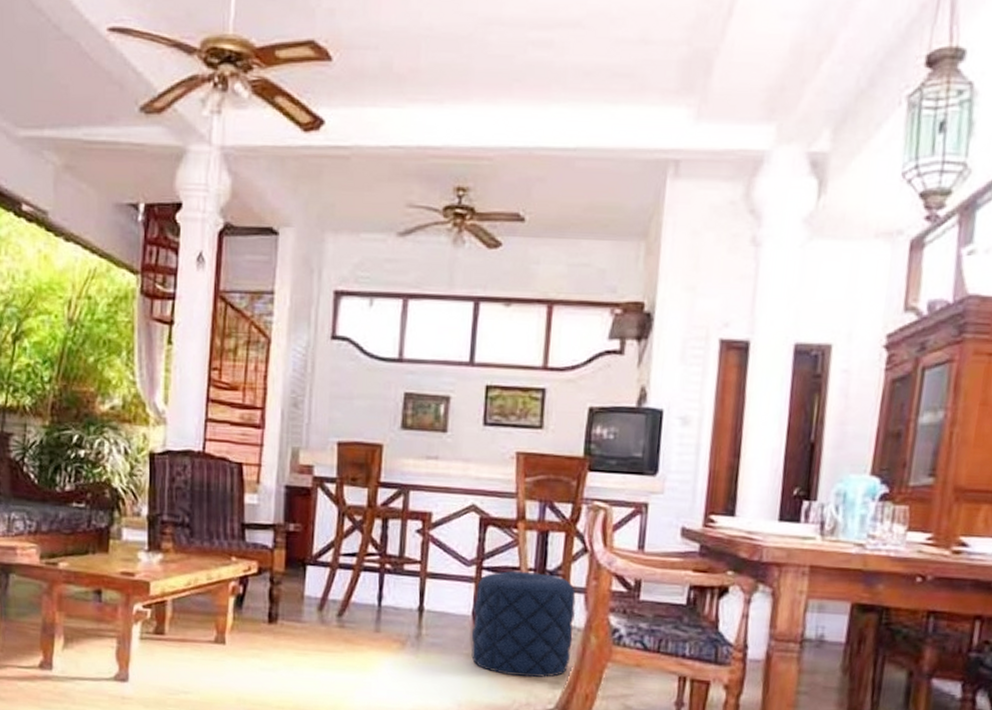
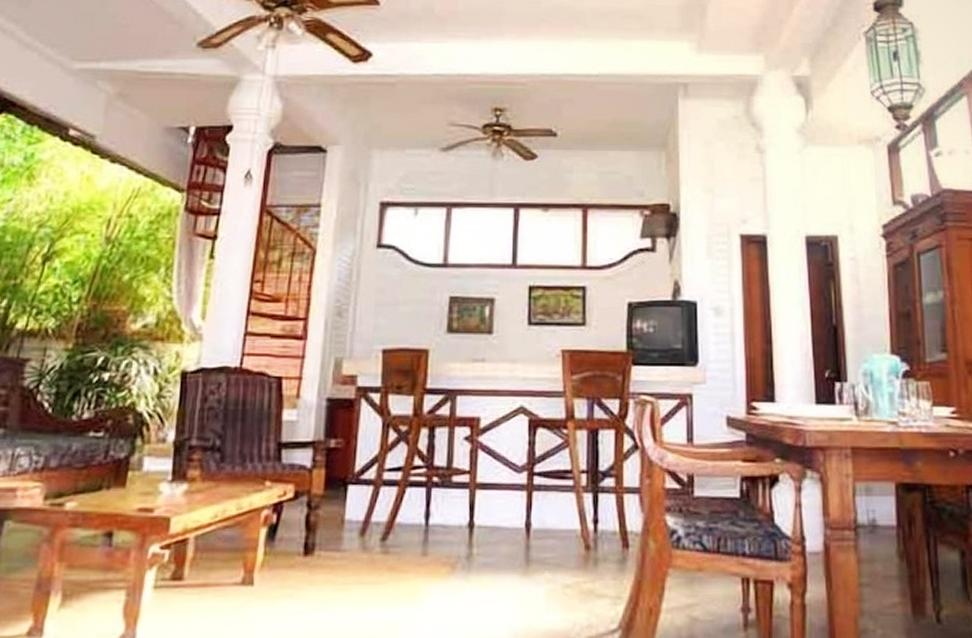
pouf: present [471,570,576,678] -> none [525,474,632,594]

